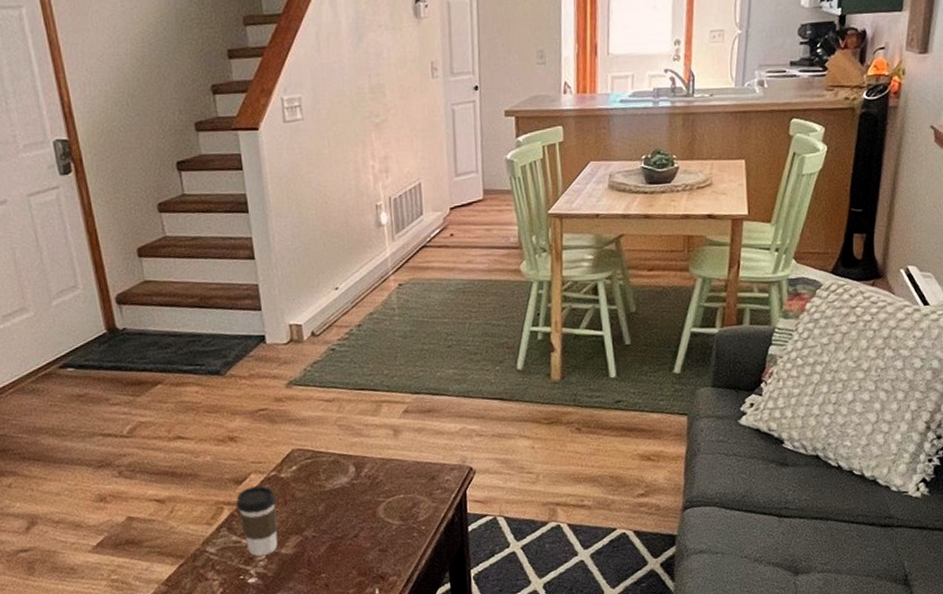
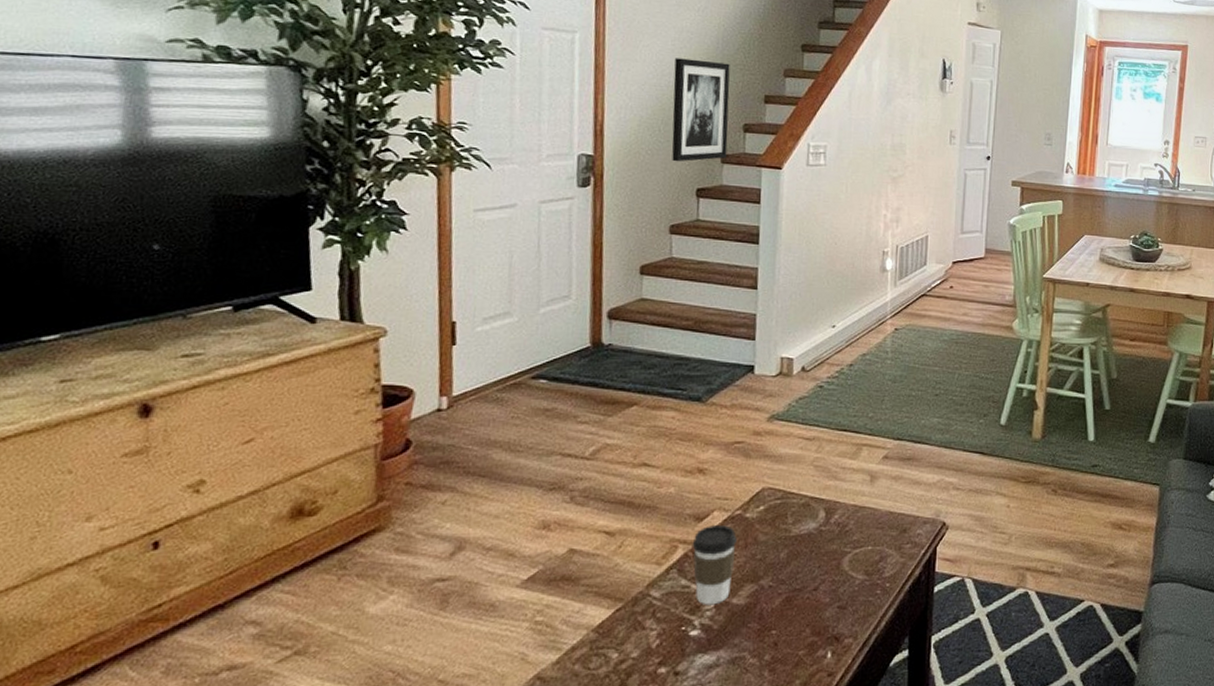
wall art: none [128,19,200,136] -> present [671,58,730,162]

